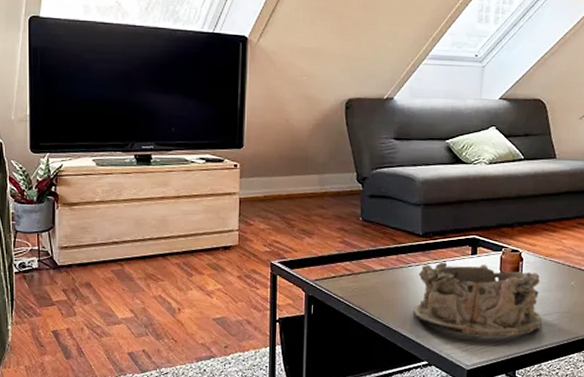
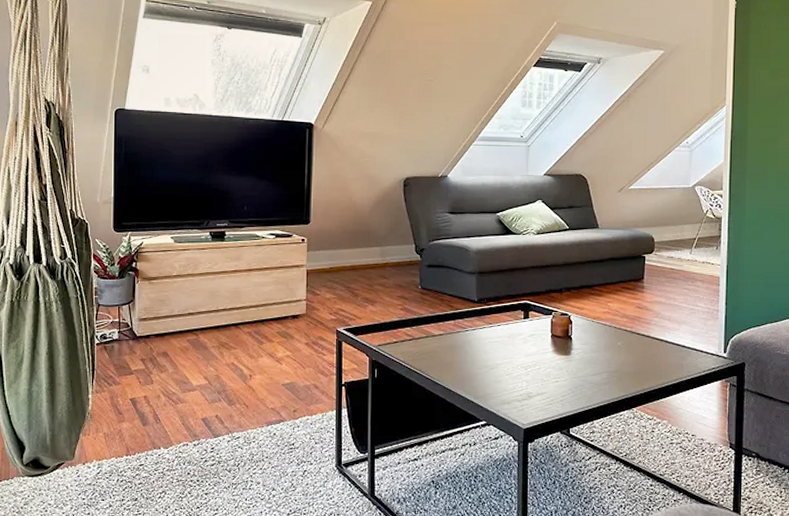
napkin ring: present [413,262,542,337] -> none [470,326,592,396]

